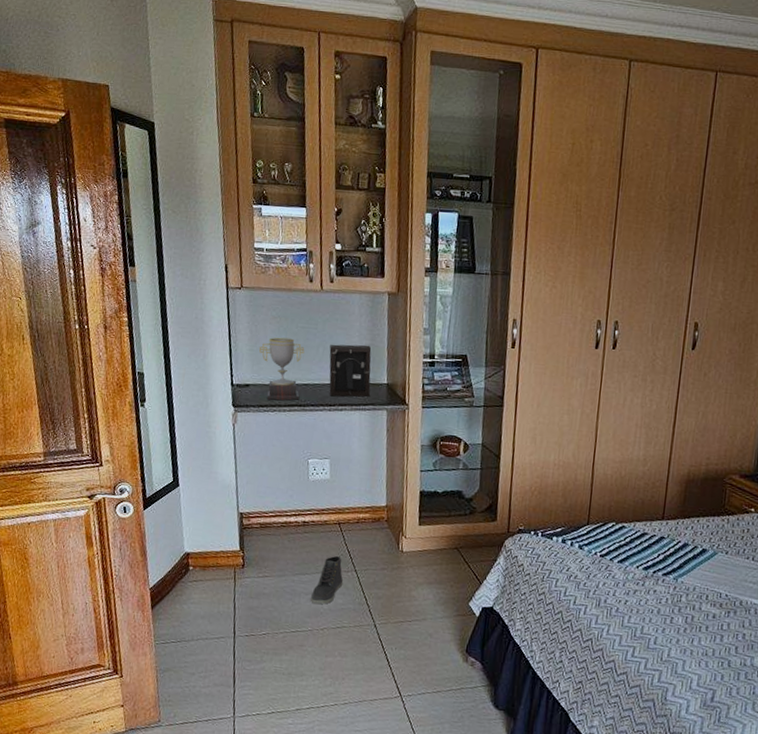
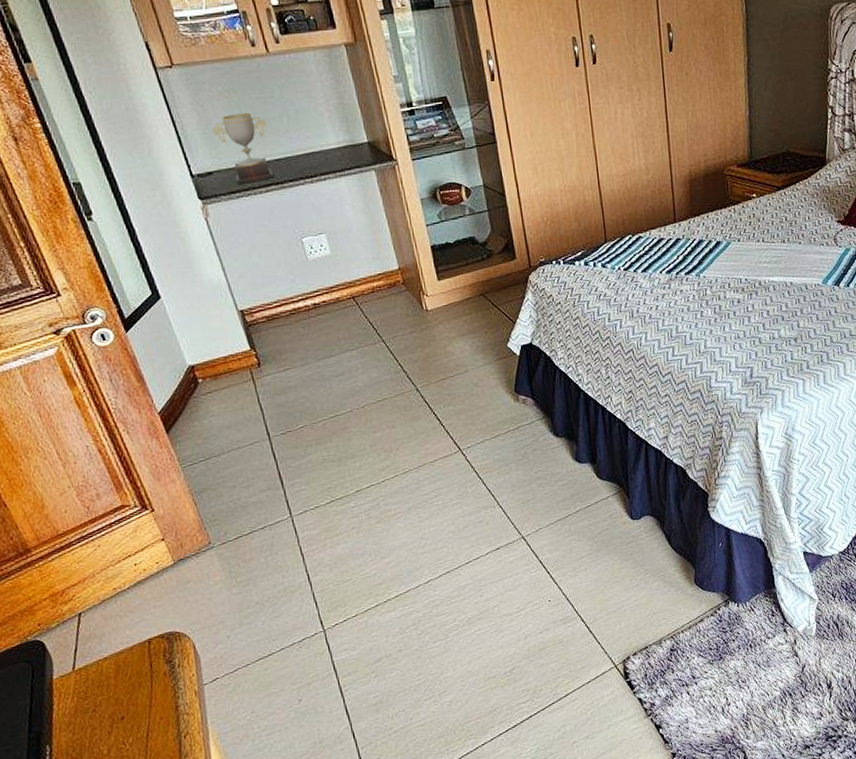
sneaker: present [310,555,343,605] -> none [341,330,372,384]
picture frame: present [329,344,372,397] -> none [294,104,352,167]

